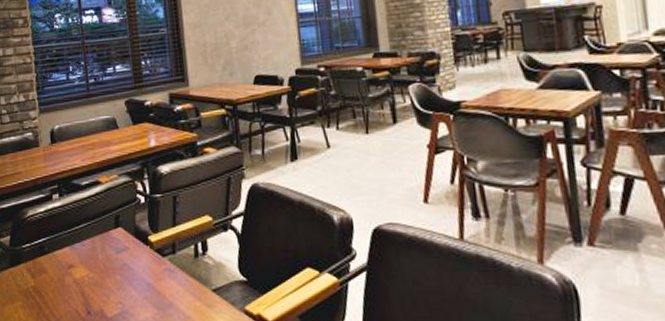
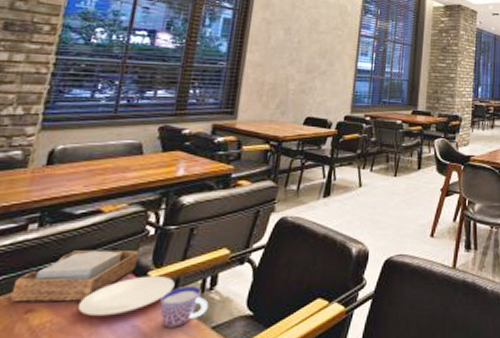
napkin holder: none [55,216,138,260] -> present [10,249,140,303]
plate: none [103,240,172,274] -> present [77,275,175,317]
cup: none [164,251,206,288] -> present [159,286,209,328]

